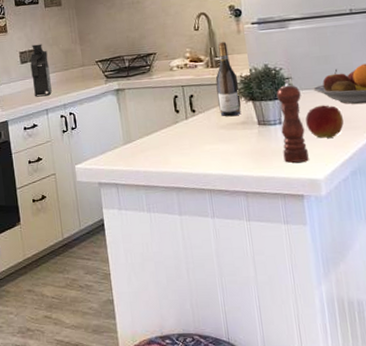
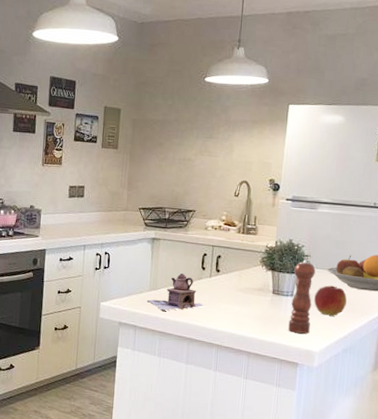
coffee maker: present [30,44,52,97] -> none [76,181,96,232]
teapot: none [123,121,187,164] -> present [146,273,205,312]
wine bottle: present [215,41,242,116] -> none [241,211,264,281]

